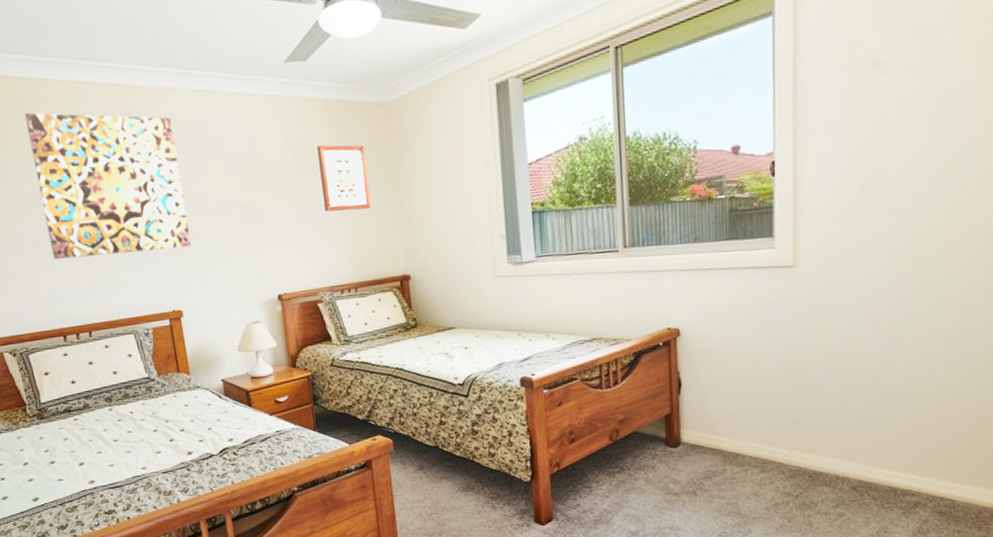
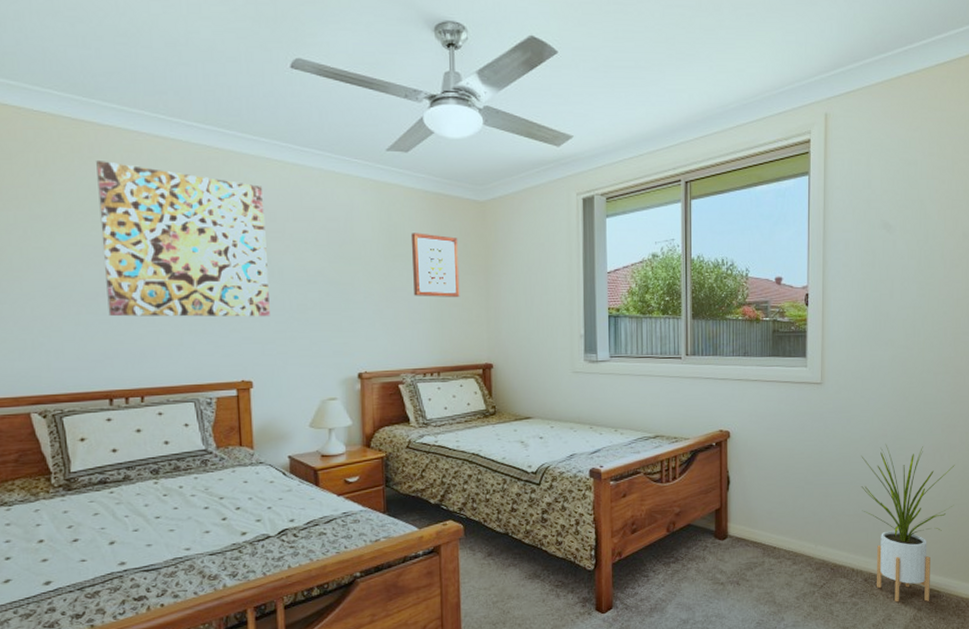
house plant: none [847,331,977,513] -> present [861,443,955,603]

